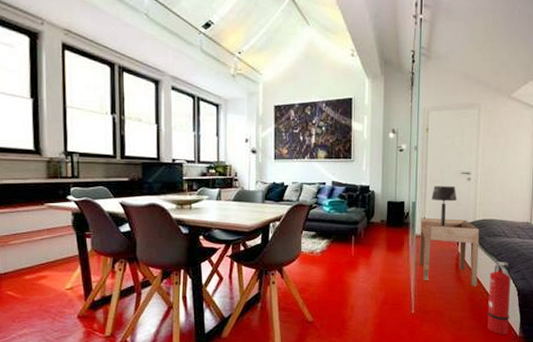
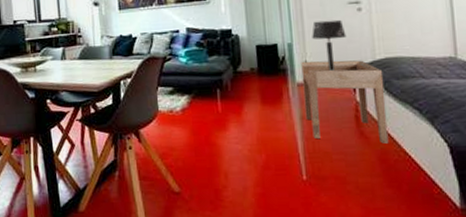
fire extinguisher: present [487,262,511,335] -> none [405,110,443,206]

